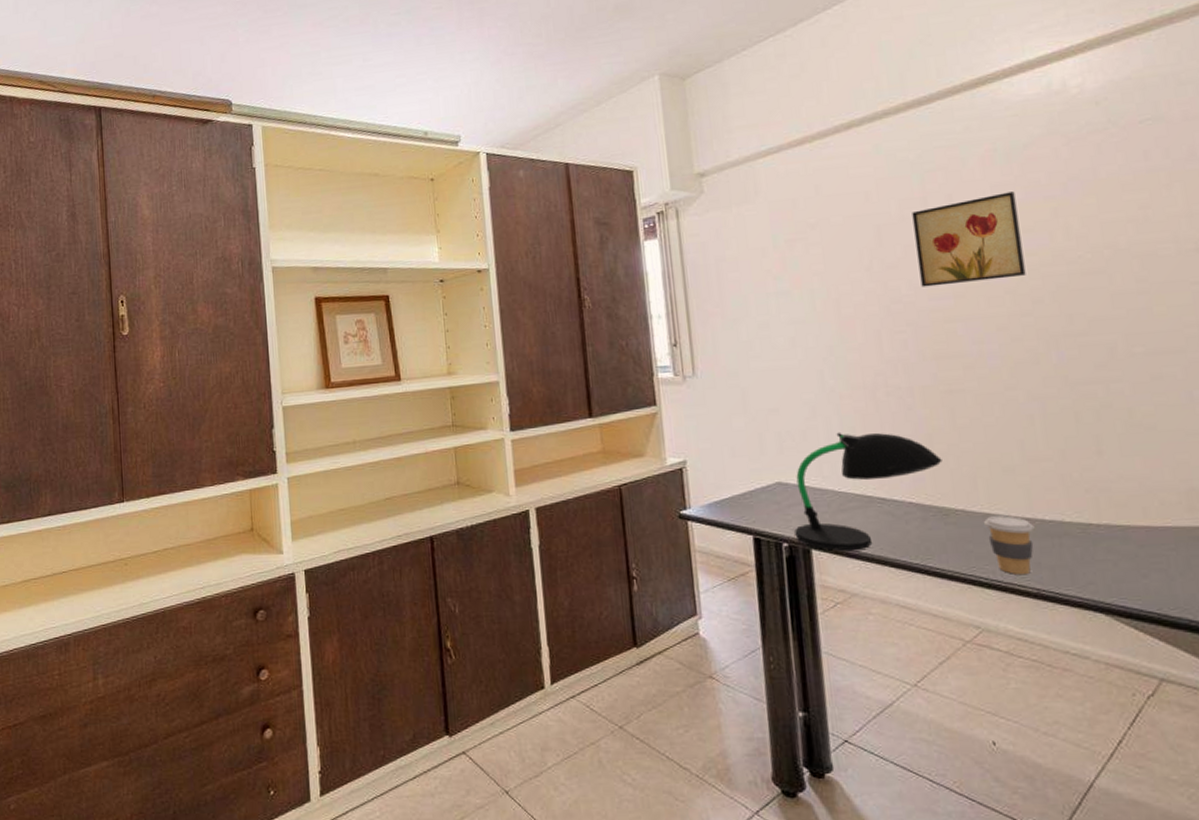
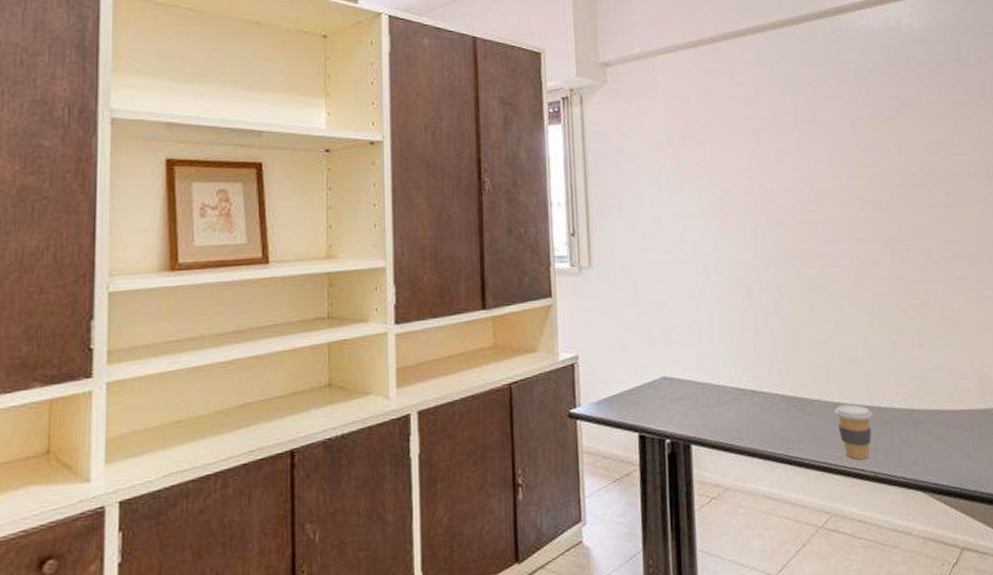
desk lamp: present [795,432,943,551] -> none [677,325,803,445]
wall art: present [912,191,1026,287] -> none [784,110,870,190]

